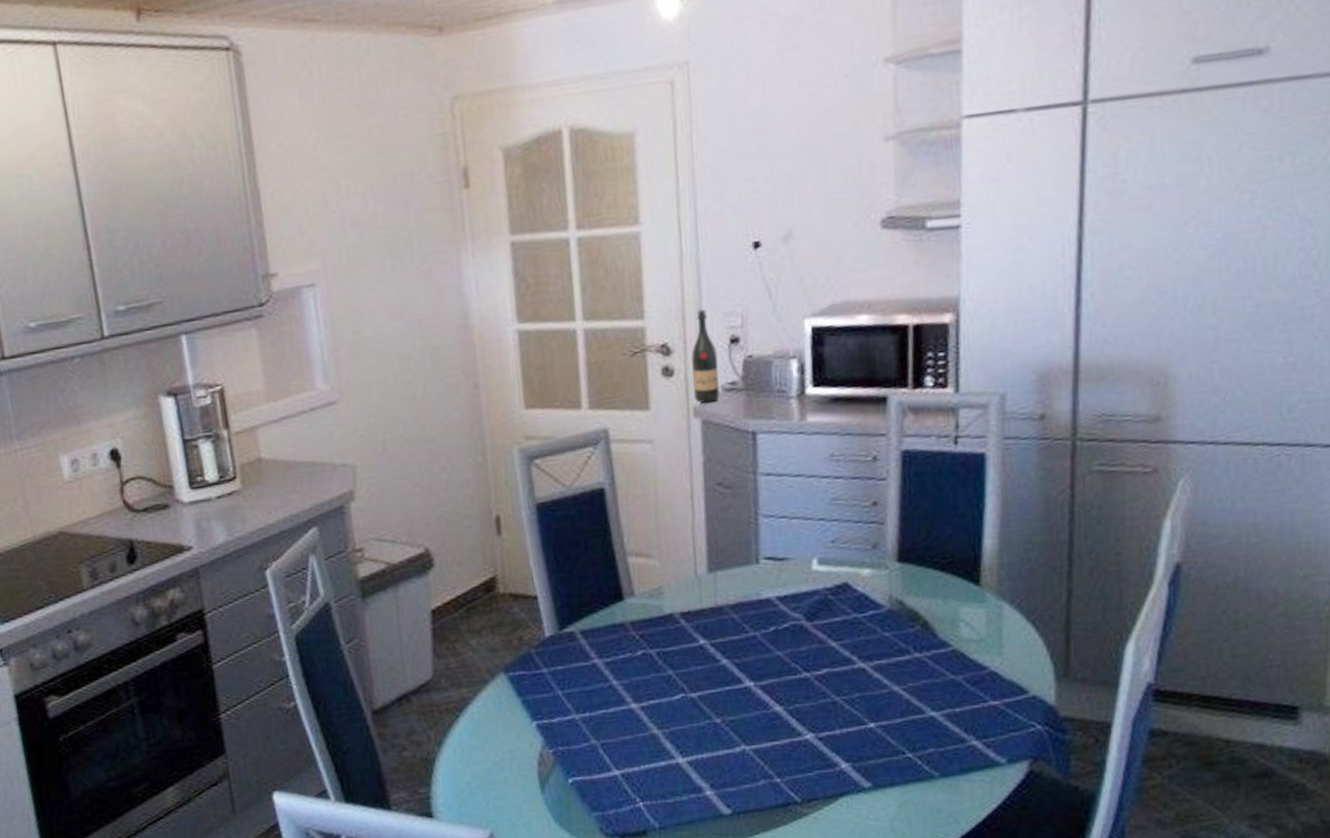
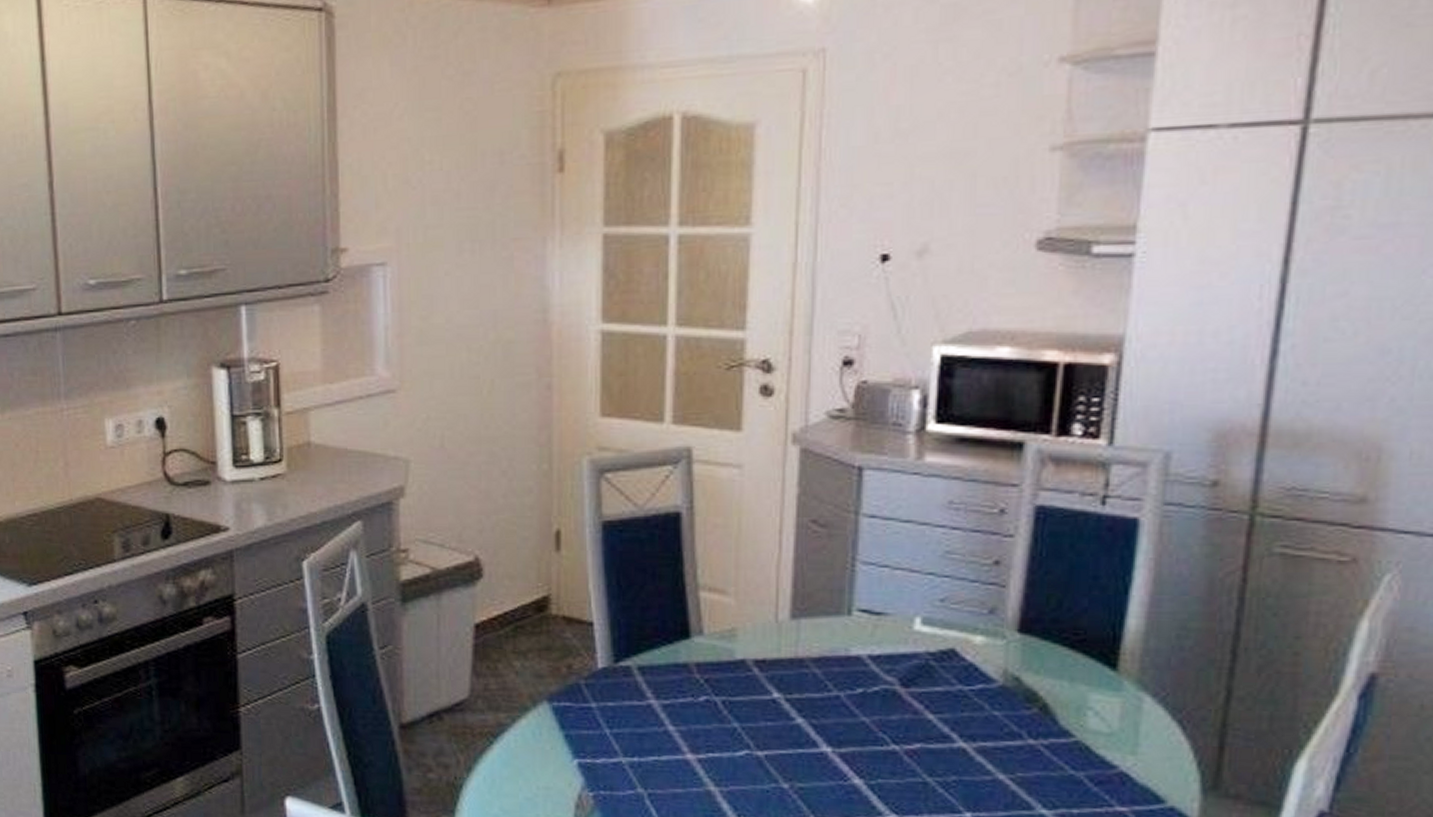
wine bottle: present [691,309,720,403] -> none [794,325,827,429]

